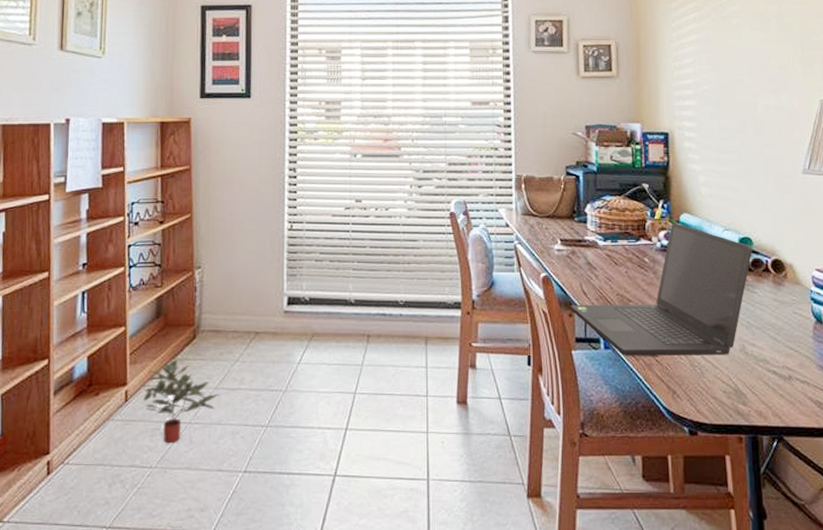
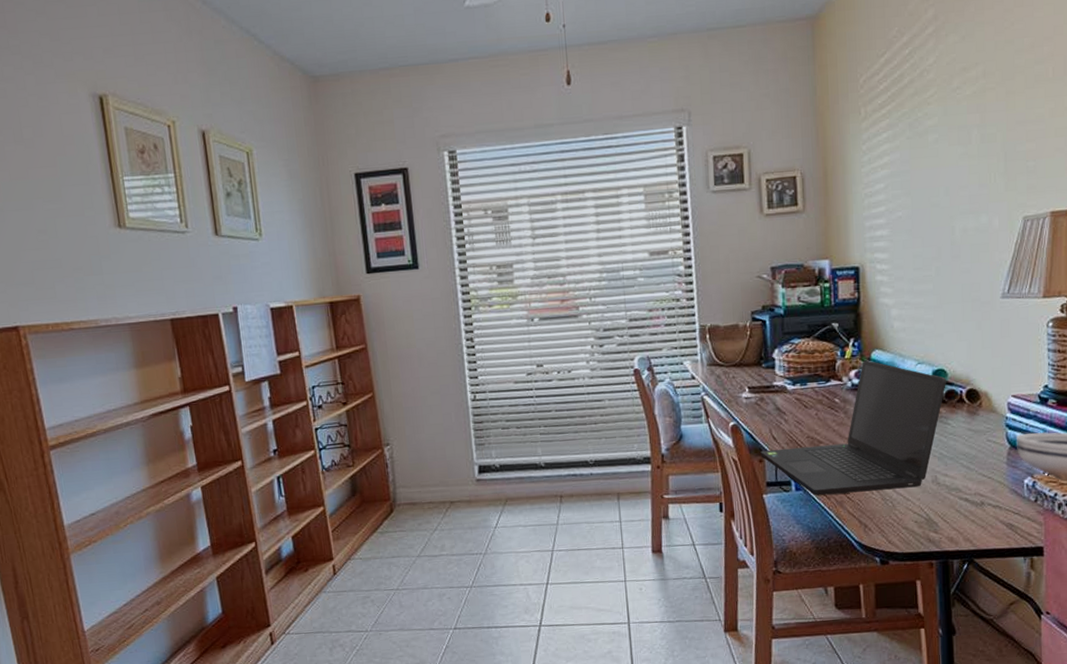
potted plant: present [144,359,220,444] -> none [350,533,423,609]

